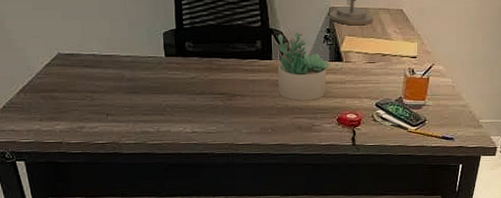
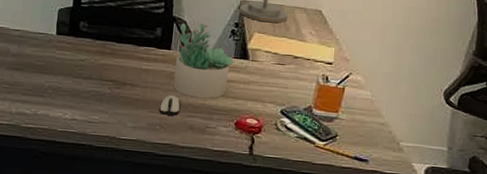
computer mouse: none [269,100,288,119] -> present [159,94,181,116]

